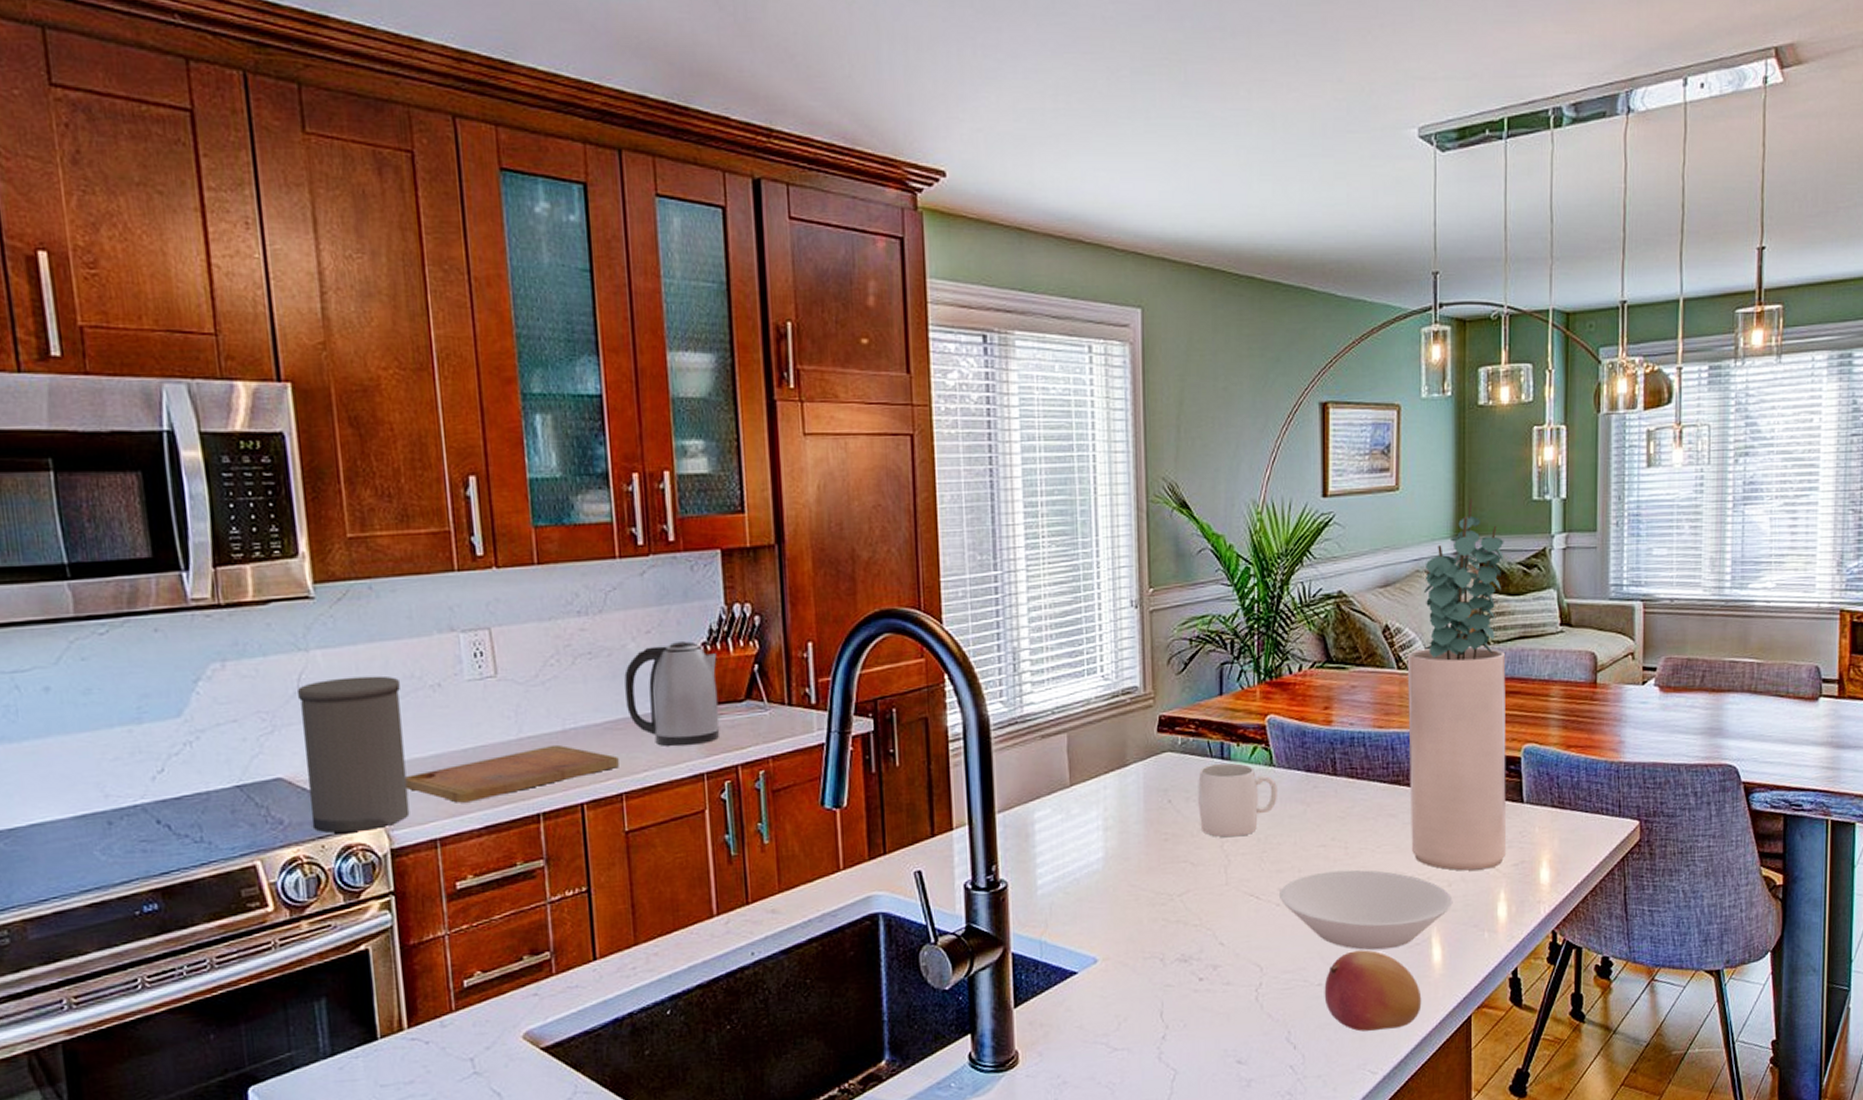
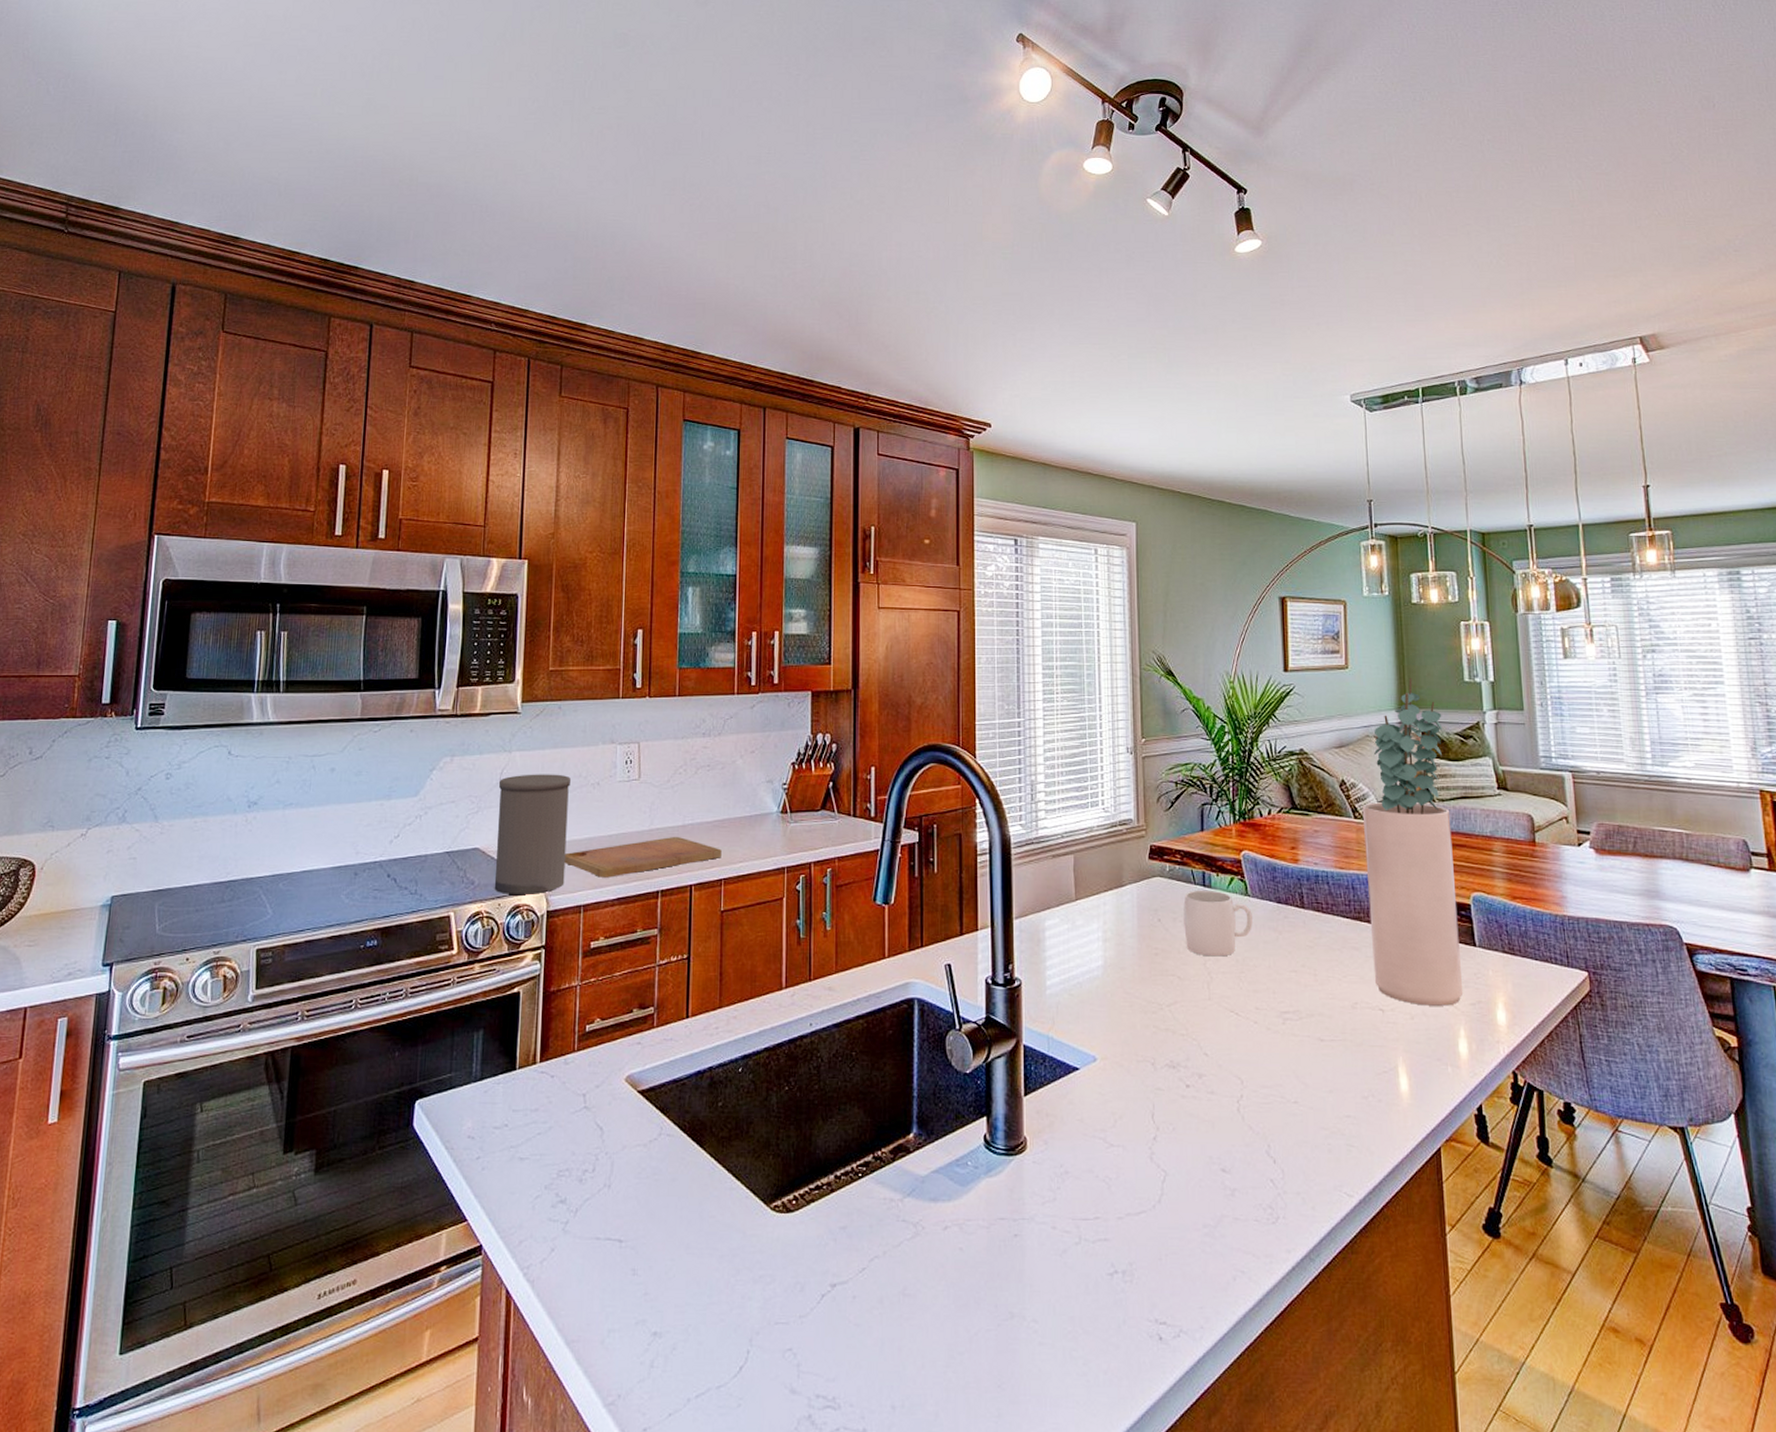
kettle: present [624,641,721,747] -> none [732,761,802,844]
dish: present [1280,870,1453,951] -> none [1257,995,1416,1074]
fruit: present [1324,950,1422,1032] -> none [1300,1073,1392,1153]

